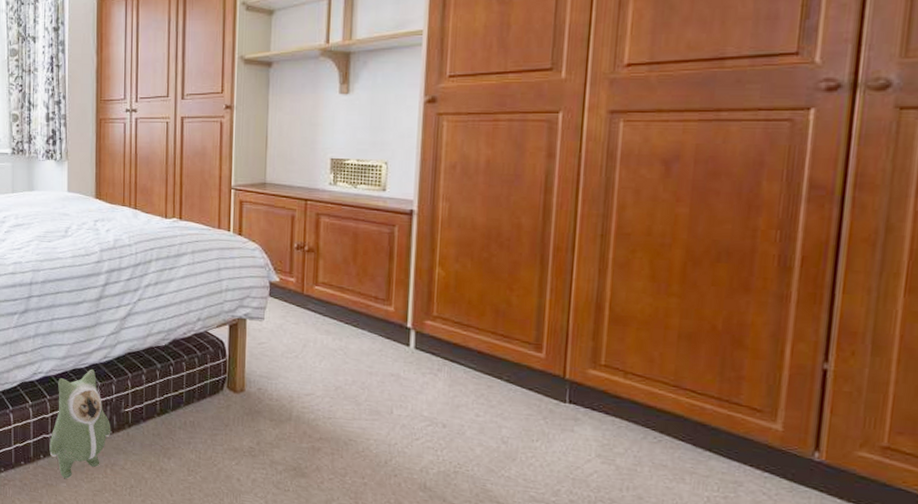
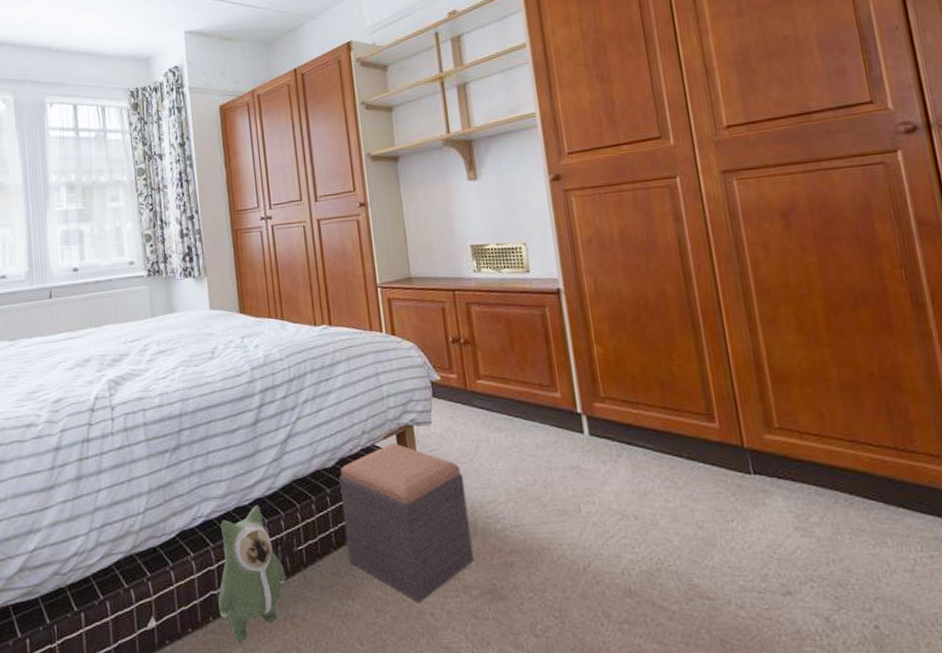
footstool: none [169,332,287,470] -> present [339,443,474,603]

